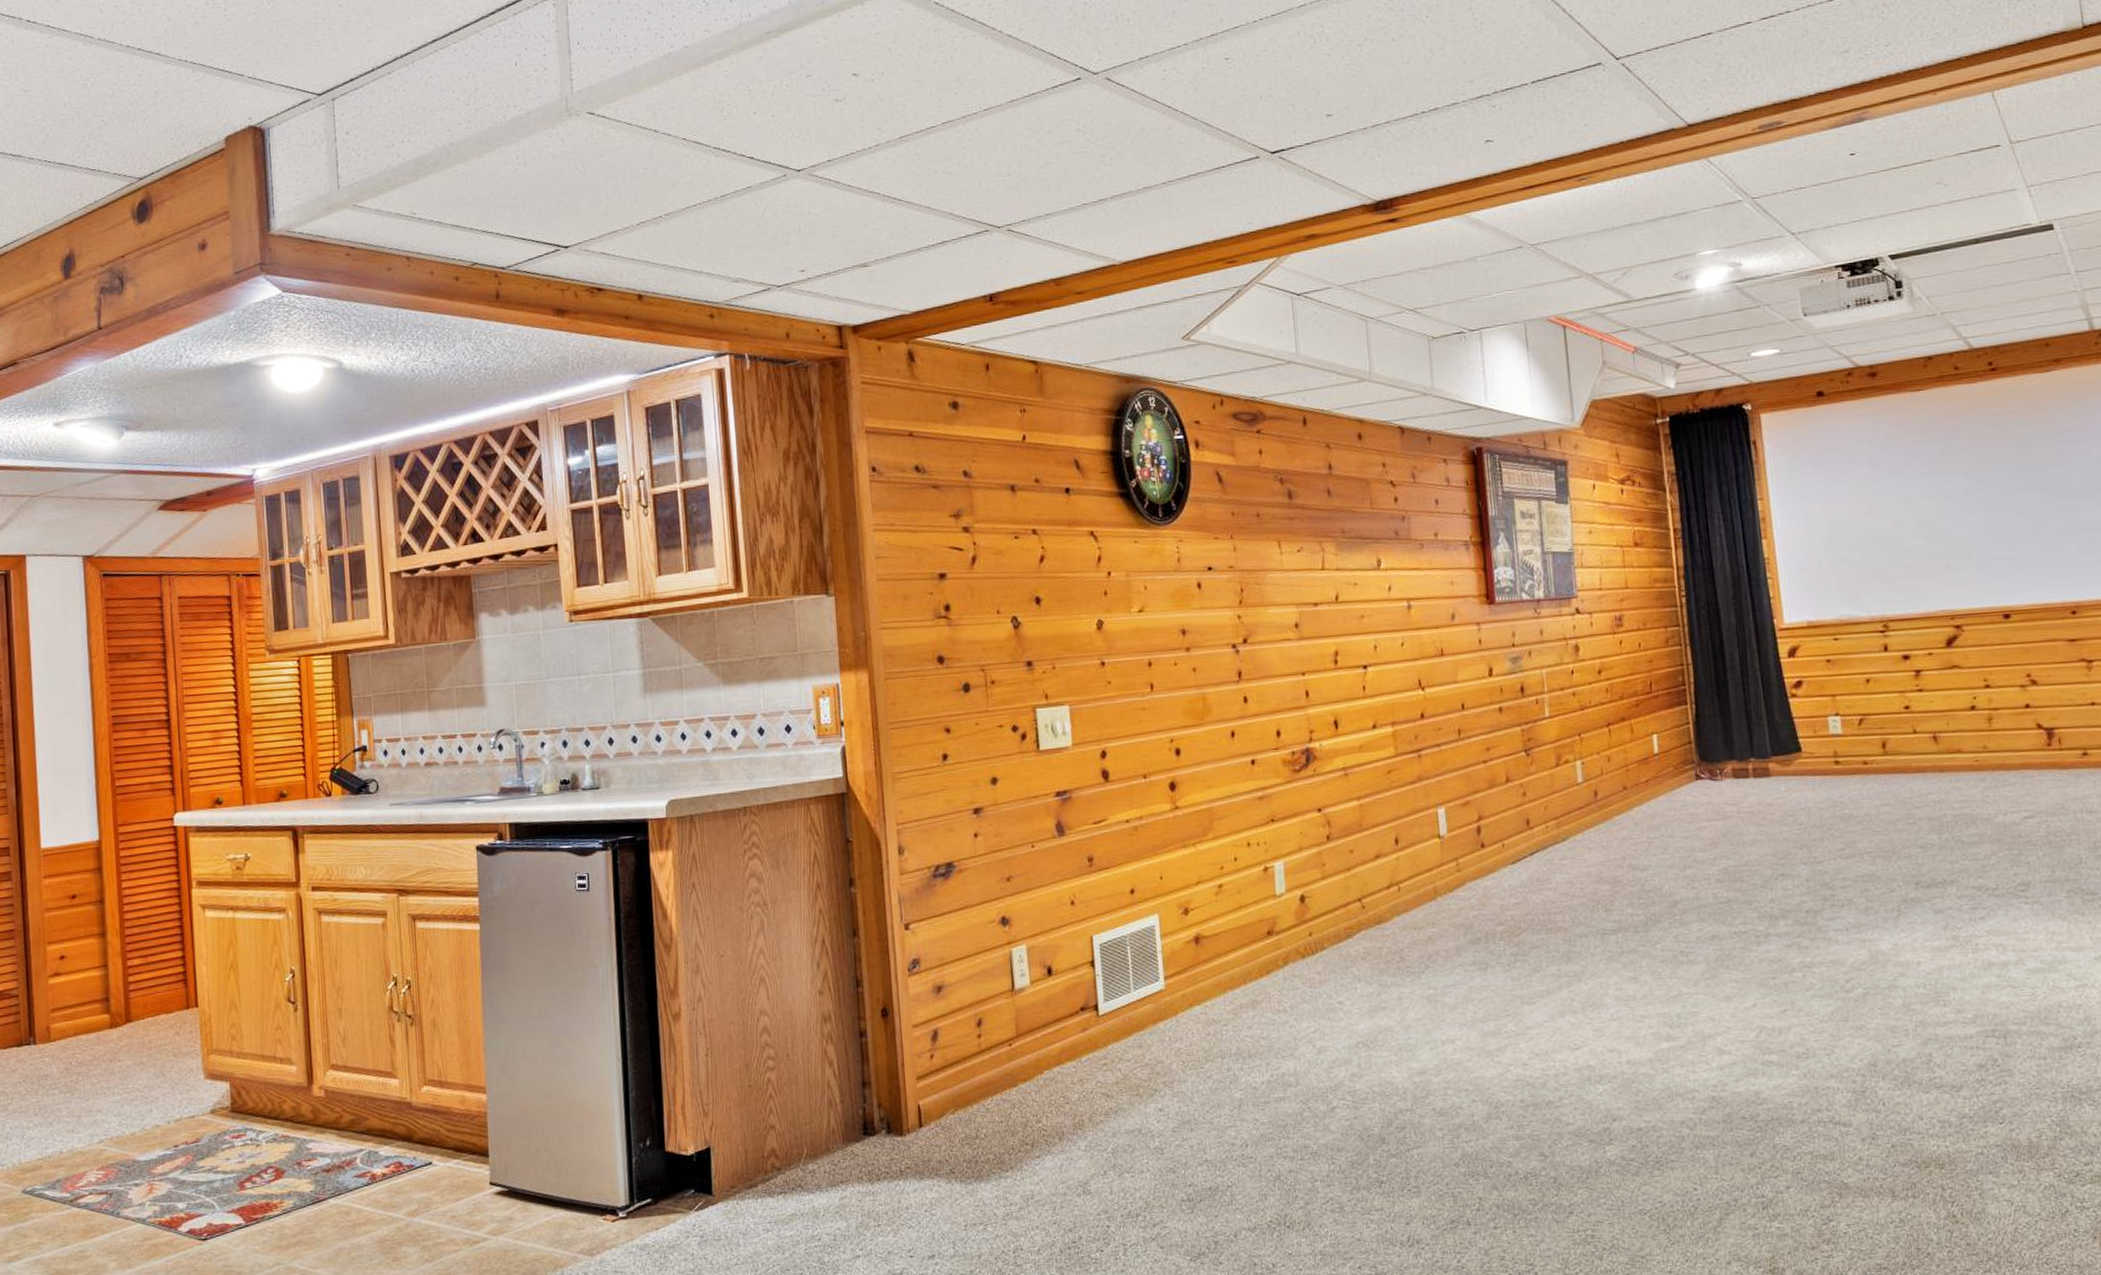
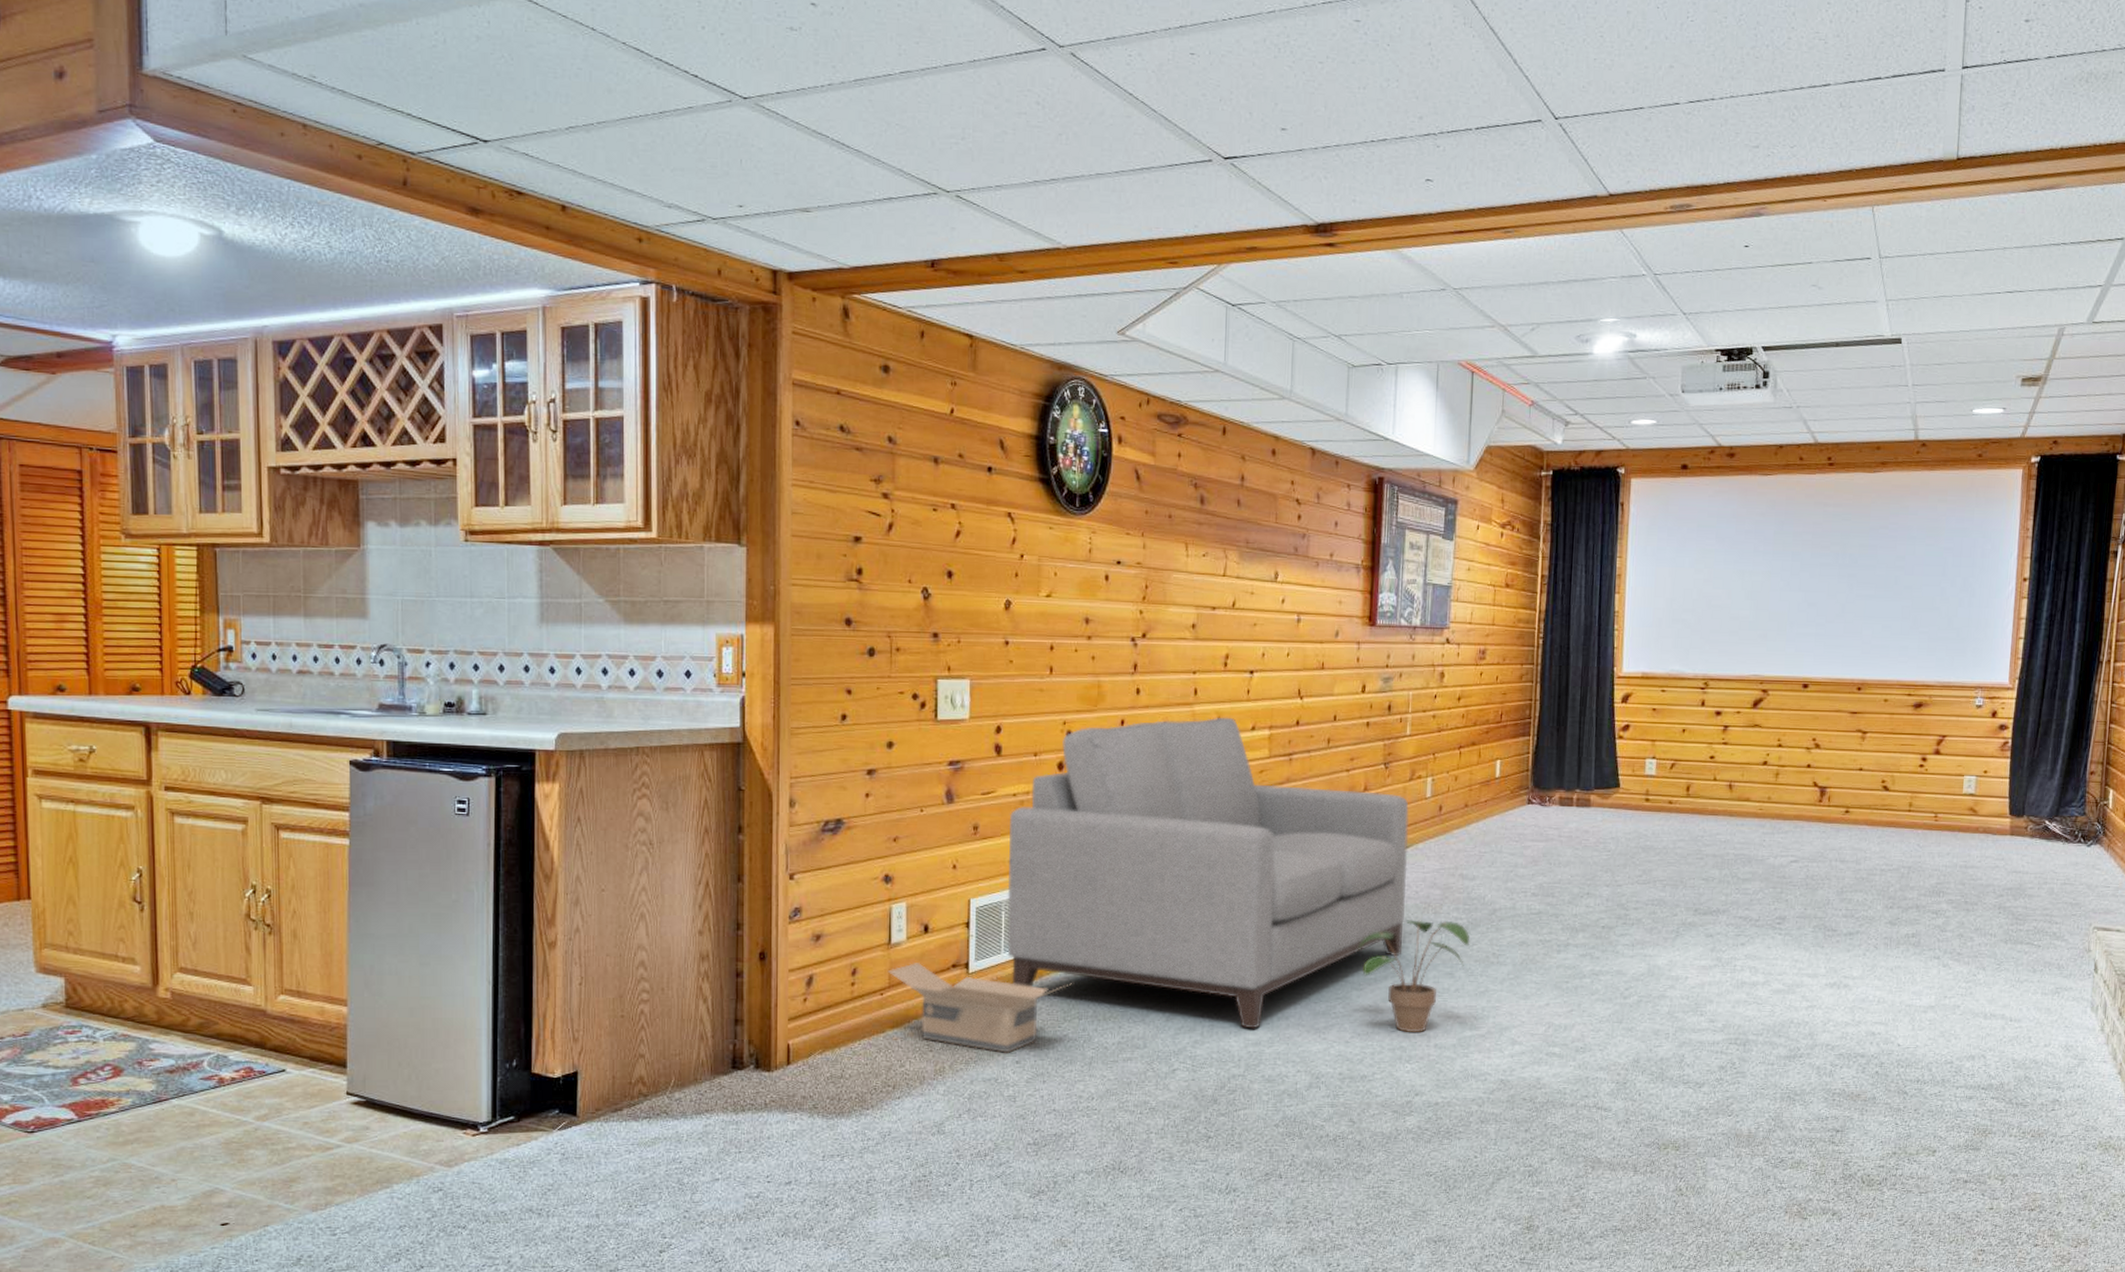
cardboard box: none [1013,1008,1210,1101] -> present [887,963,1072,1053]
sofa: none [1125,717,1574,1056] -> present [1007,717,1409,1029]
potted plant: none [1523,919,1652,1049] -> present [1358,920,1470,1033]

